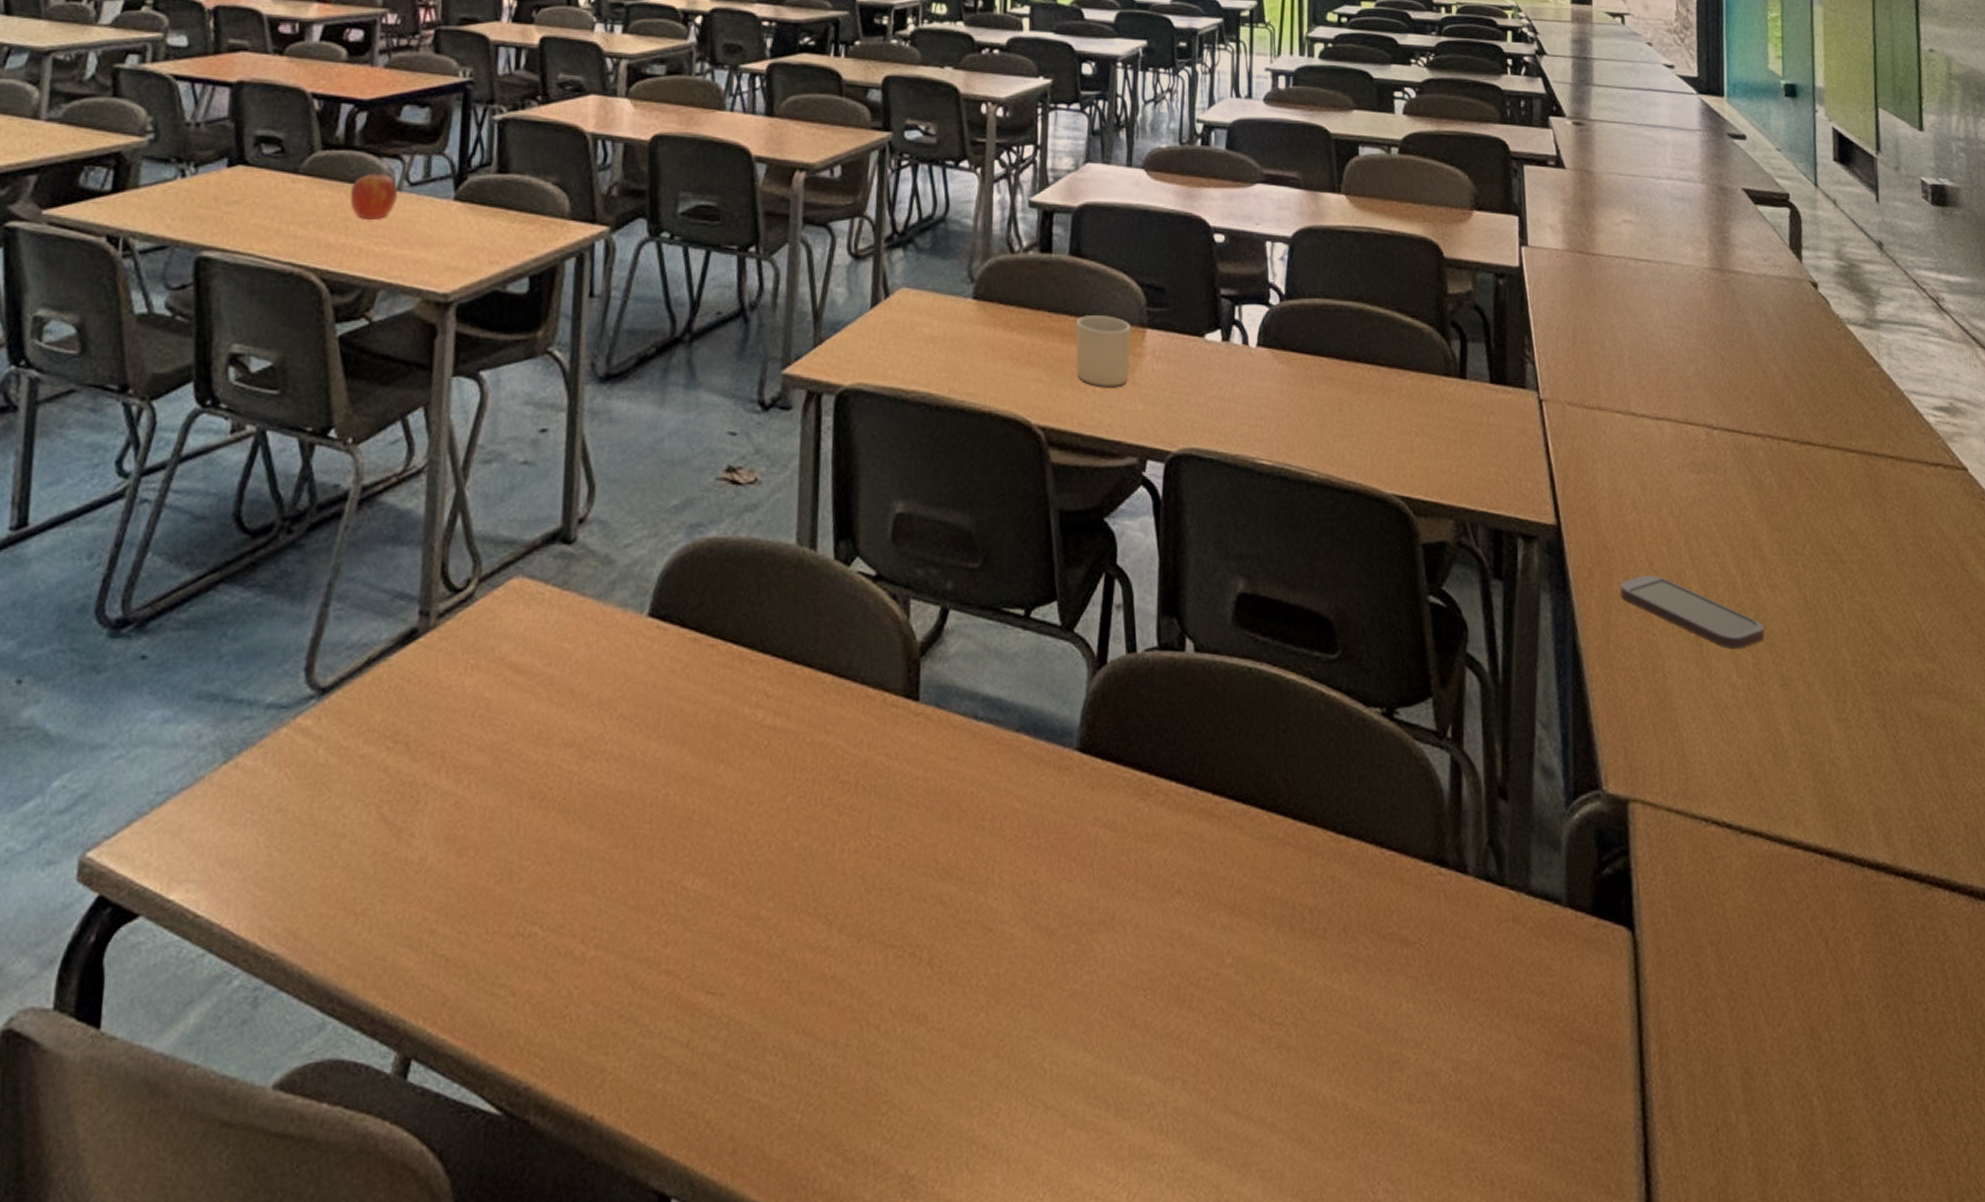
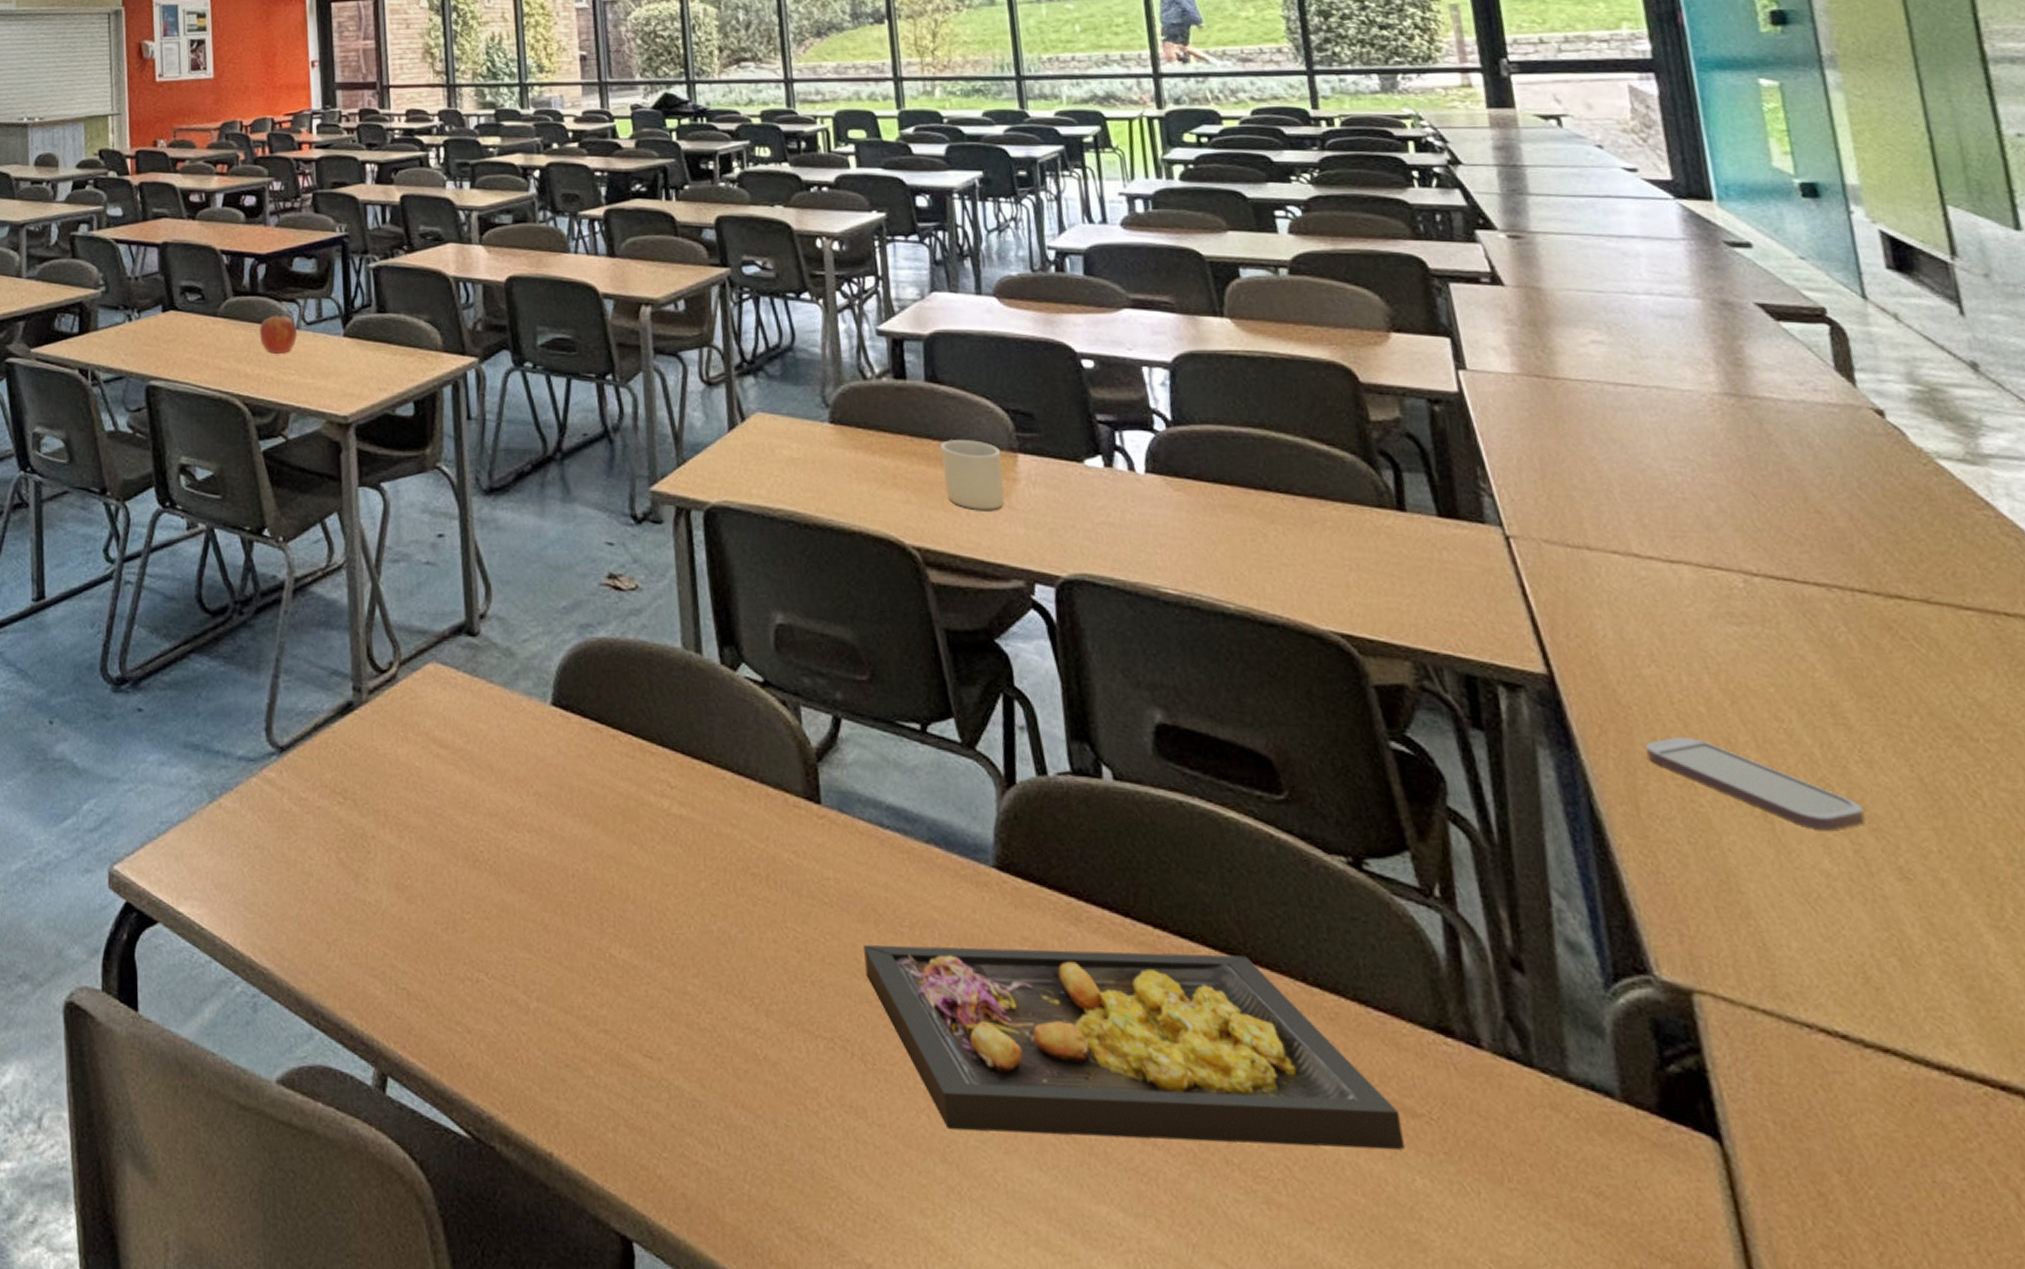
food tray: none [943,812,1397,1022] -> present [864,945,1405,1149]

